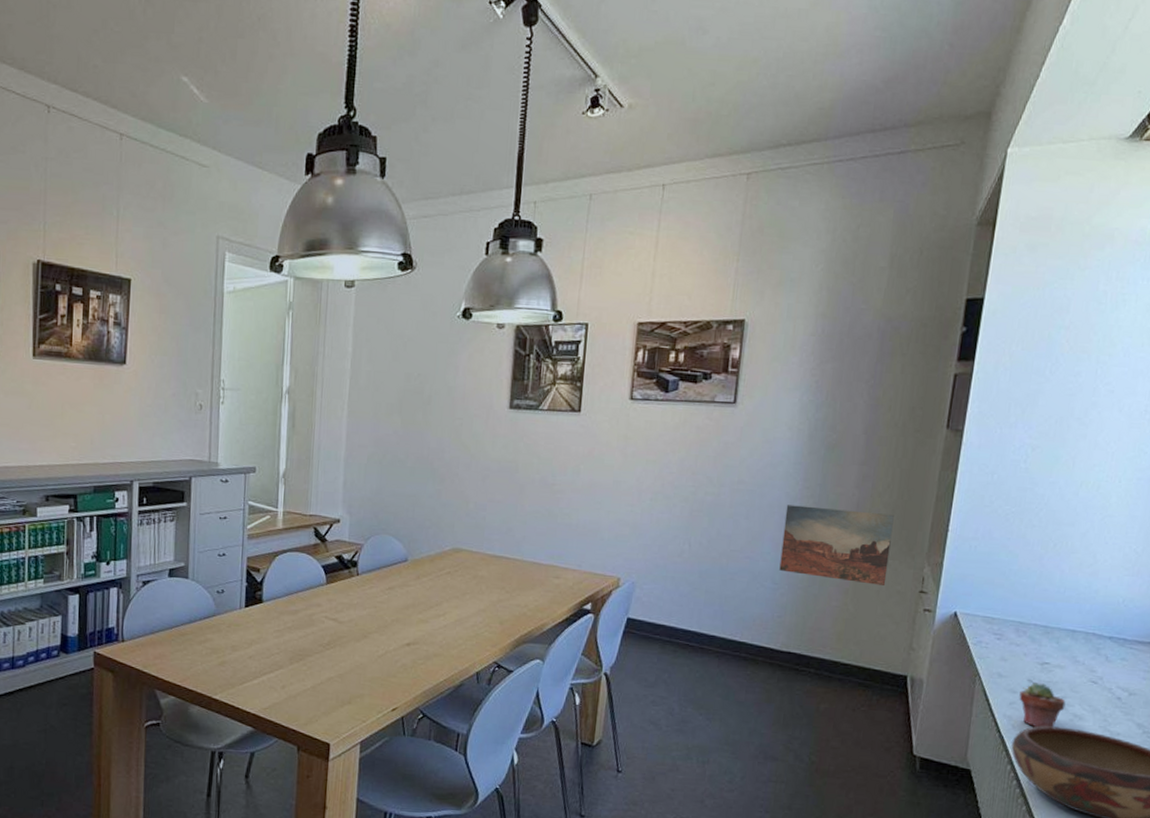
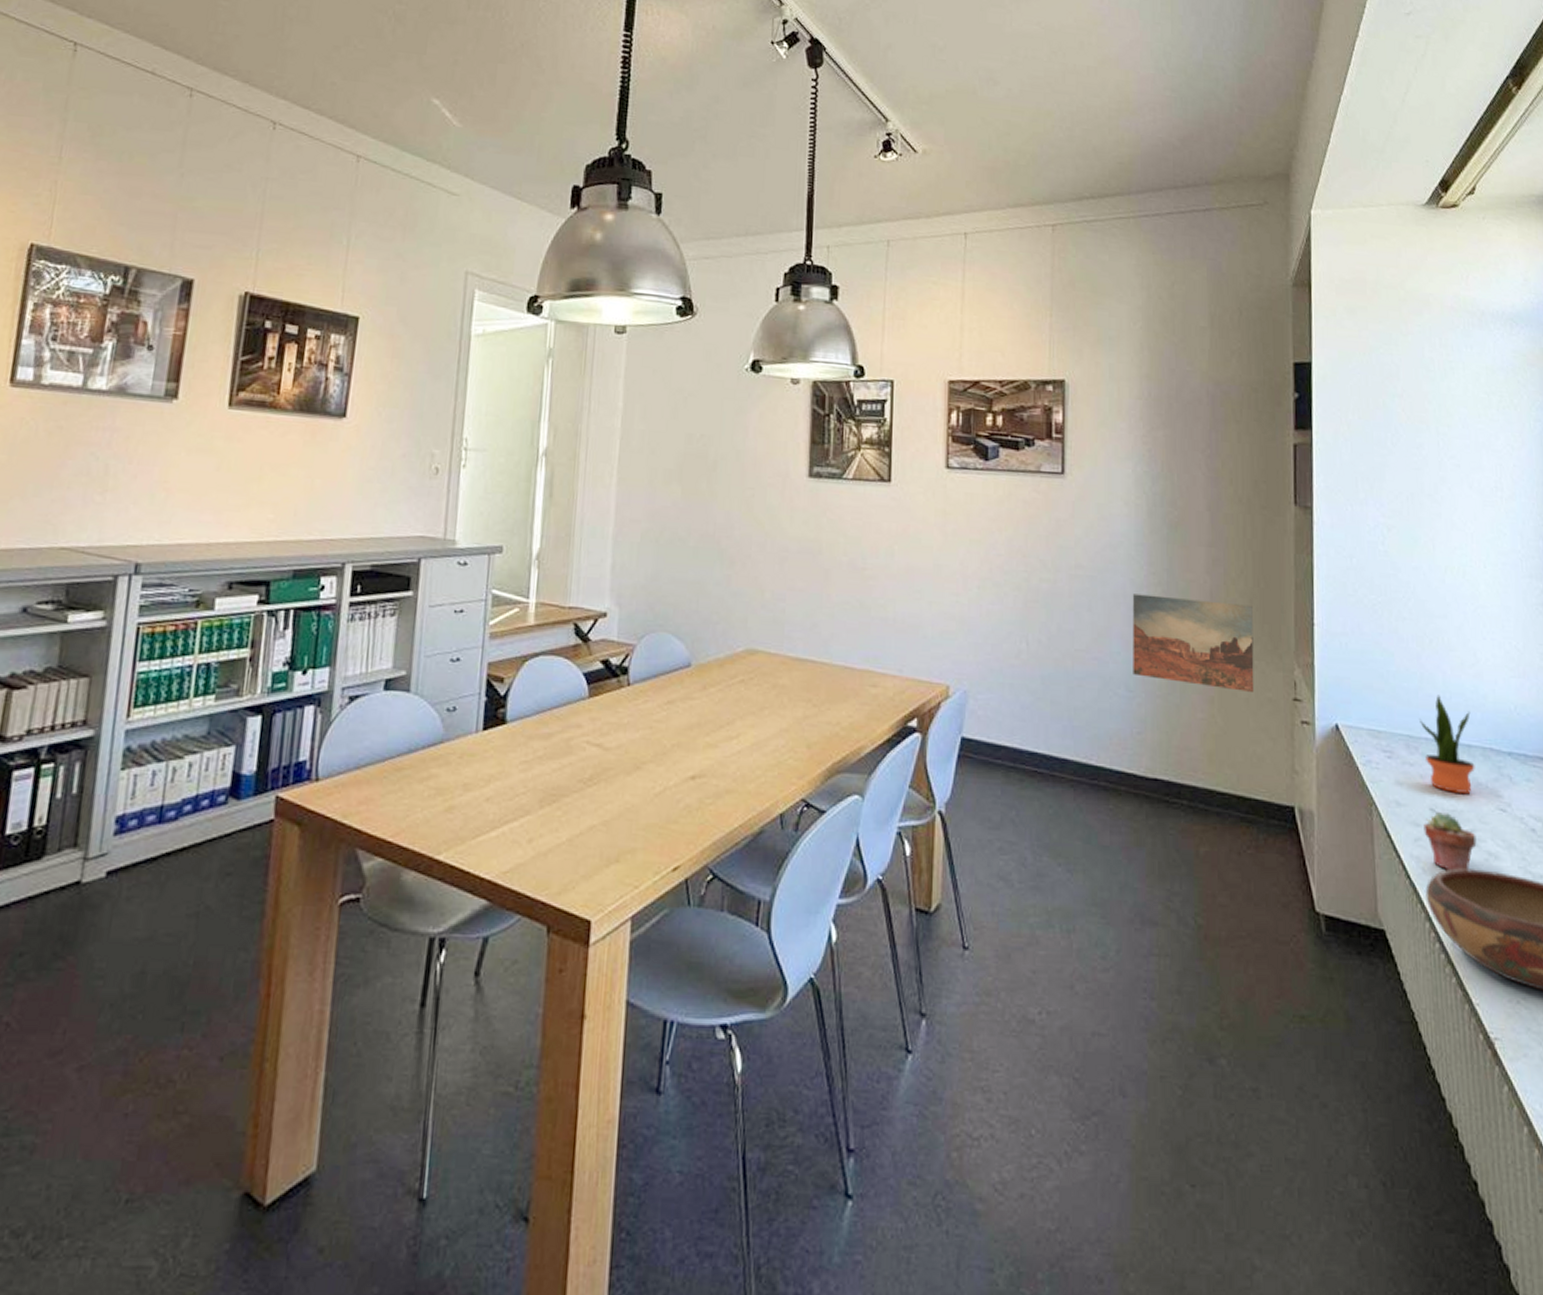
potted plant: none [1031,589,1081,669] -> present [1420,695,1475,795]

